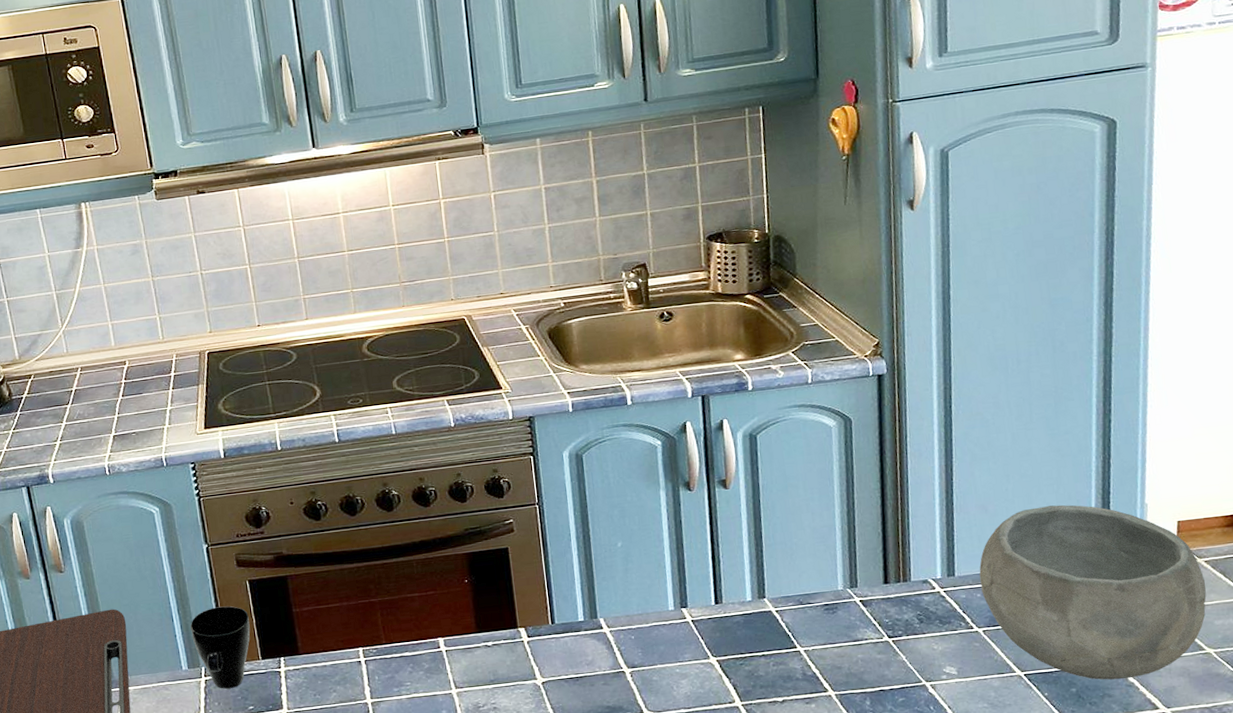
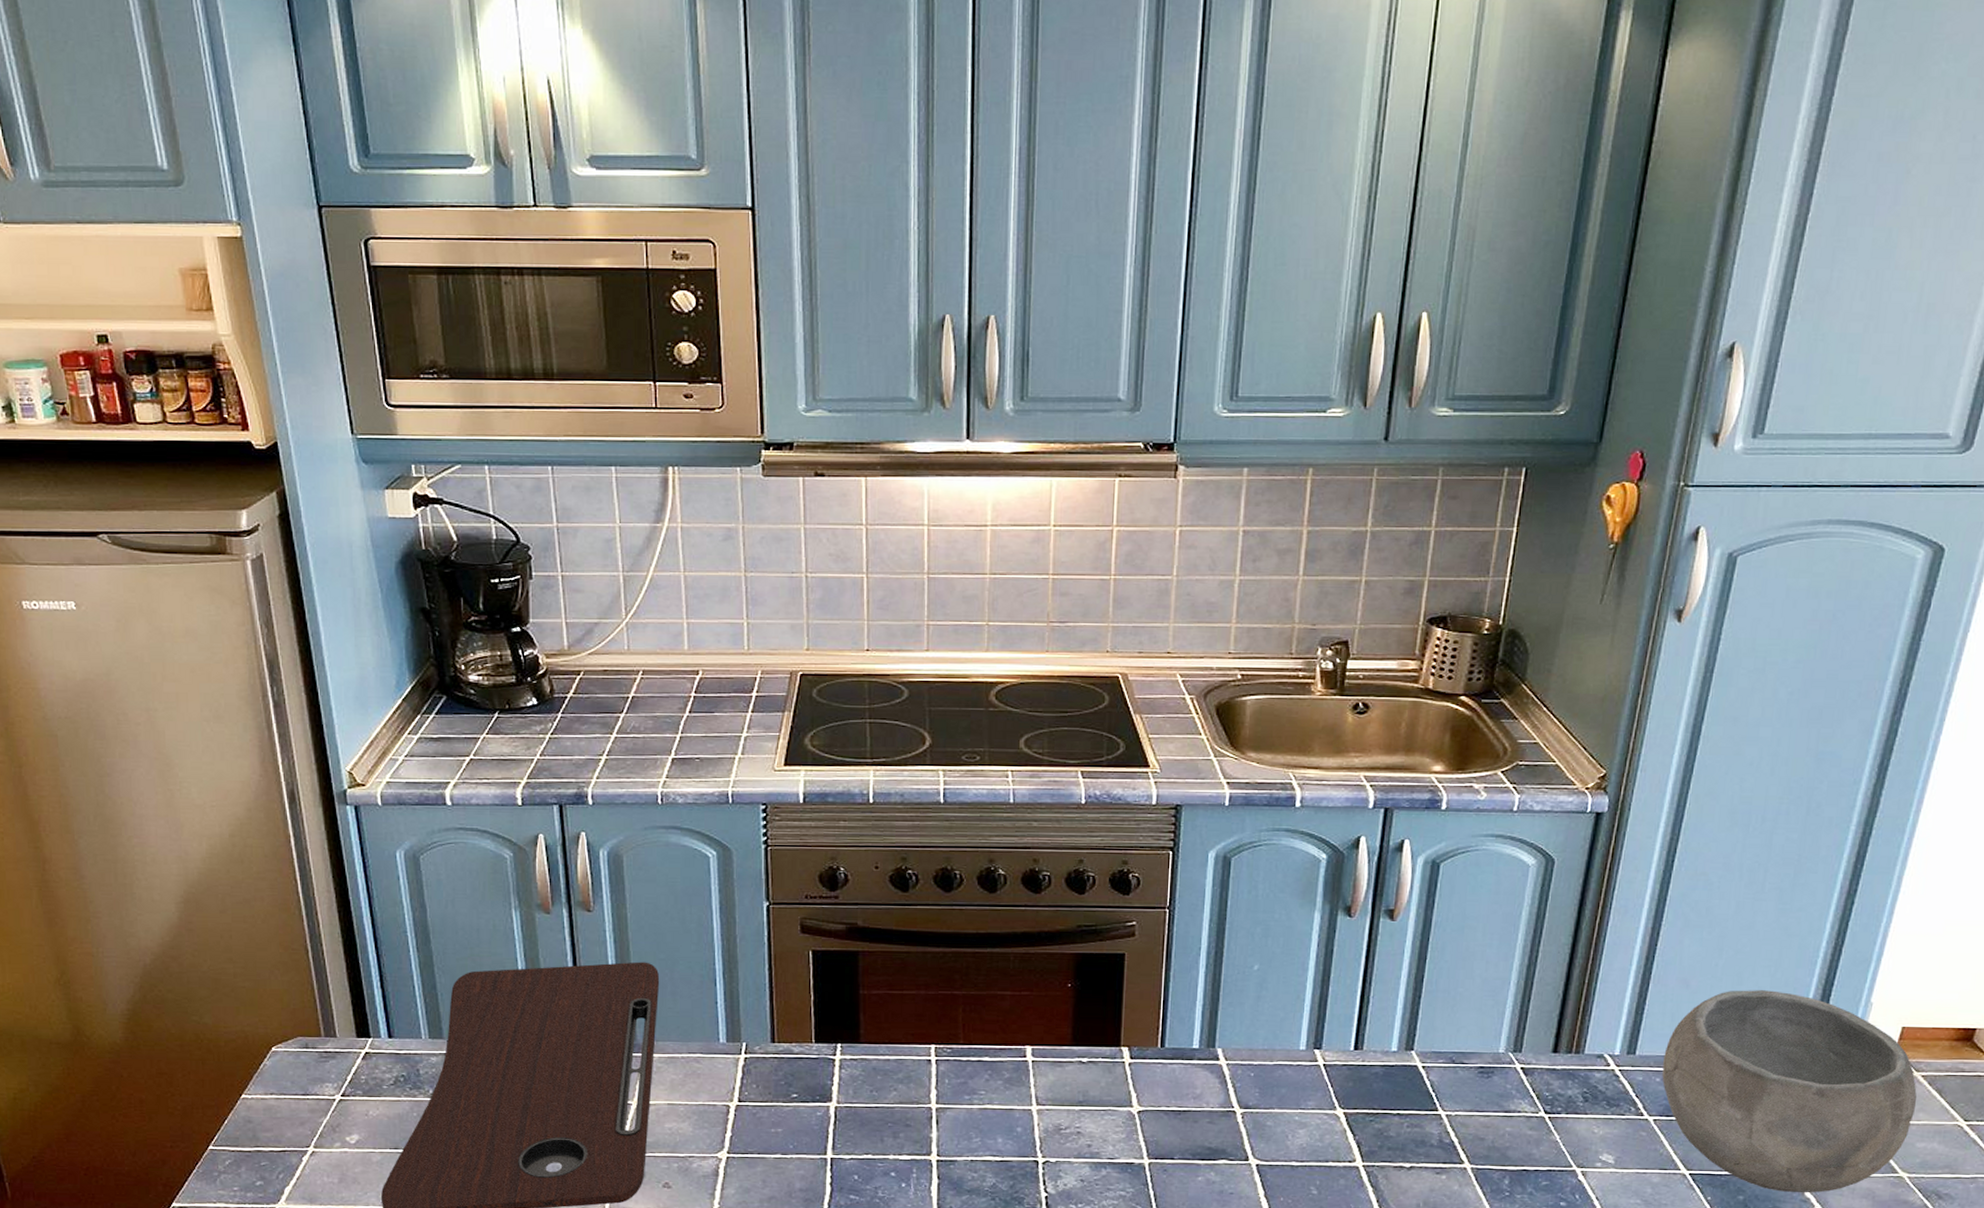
cup: present [190,606,251,689] -> none [736,976,806,1071]

